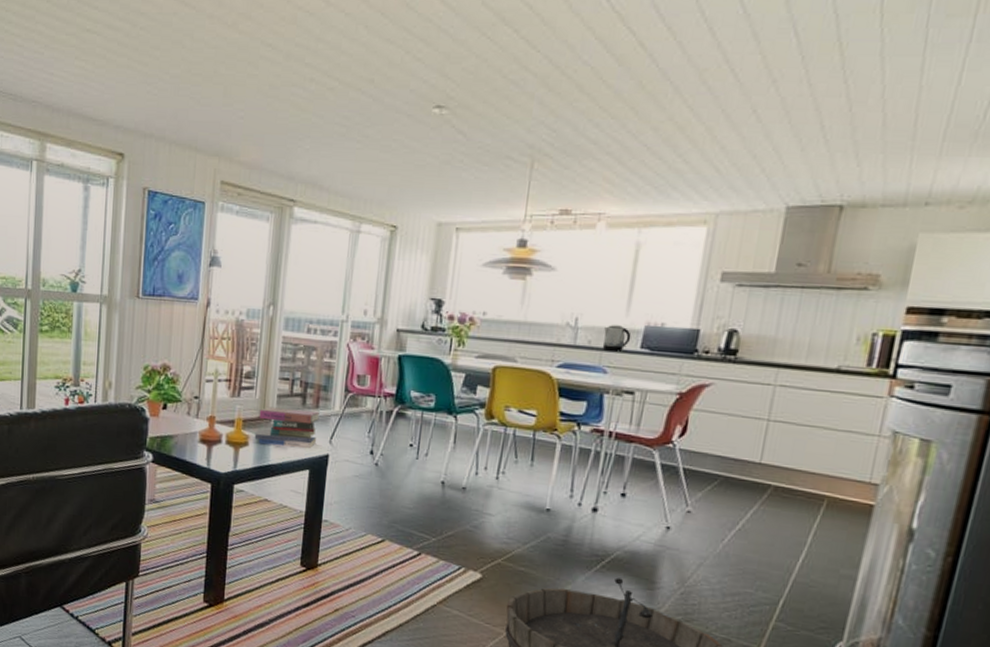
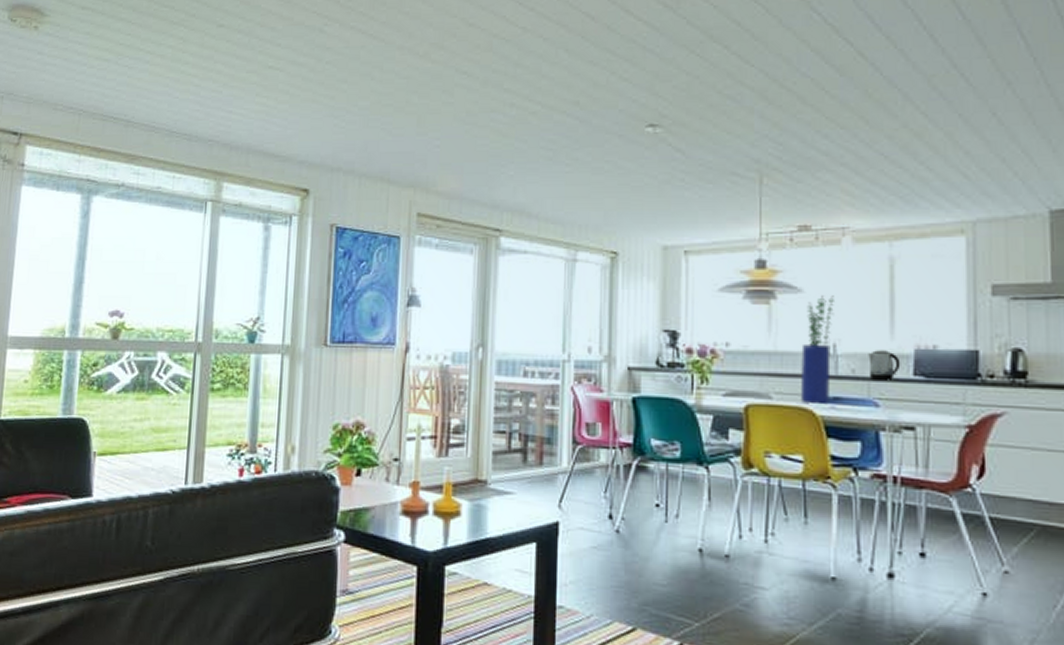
books: present [254,407,320,449] -> none [467,466,544,517]
vase: none [540,274,583,370] -> present [800,295,834,405]

